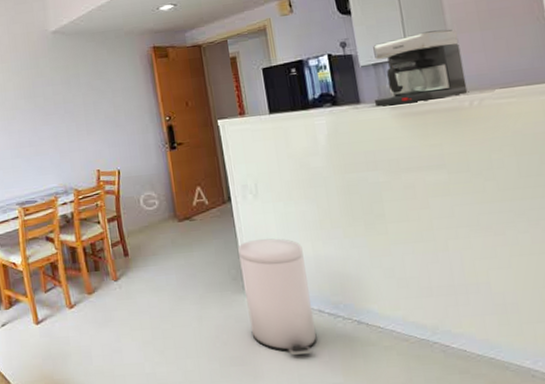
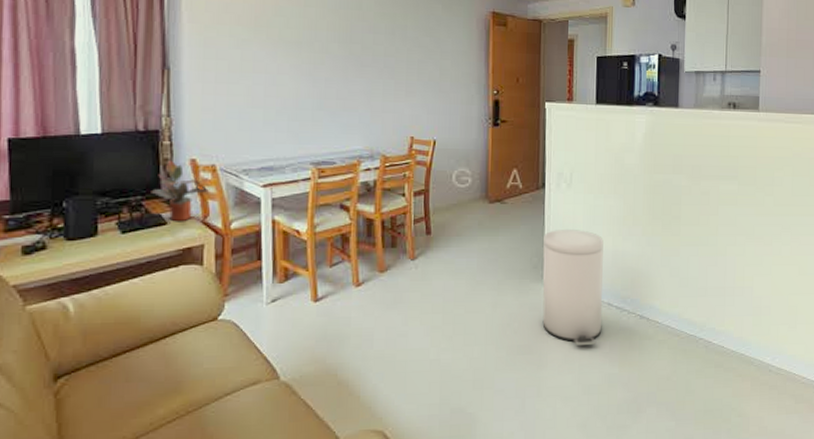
coffee maker: present [373,29,468,107] -> none [690,49,769,115]

